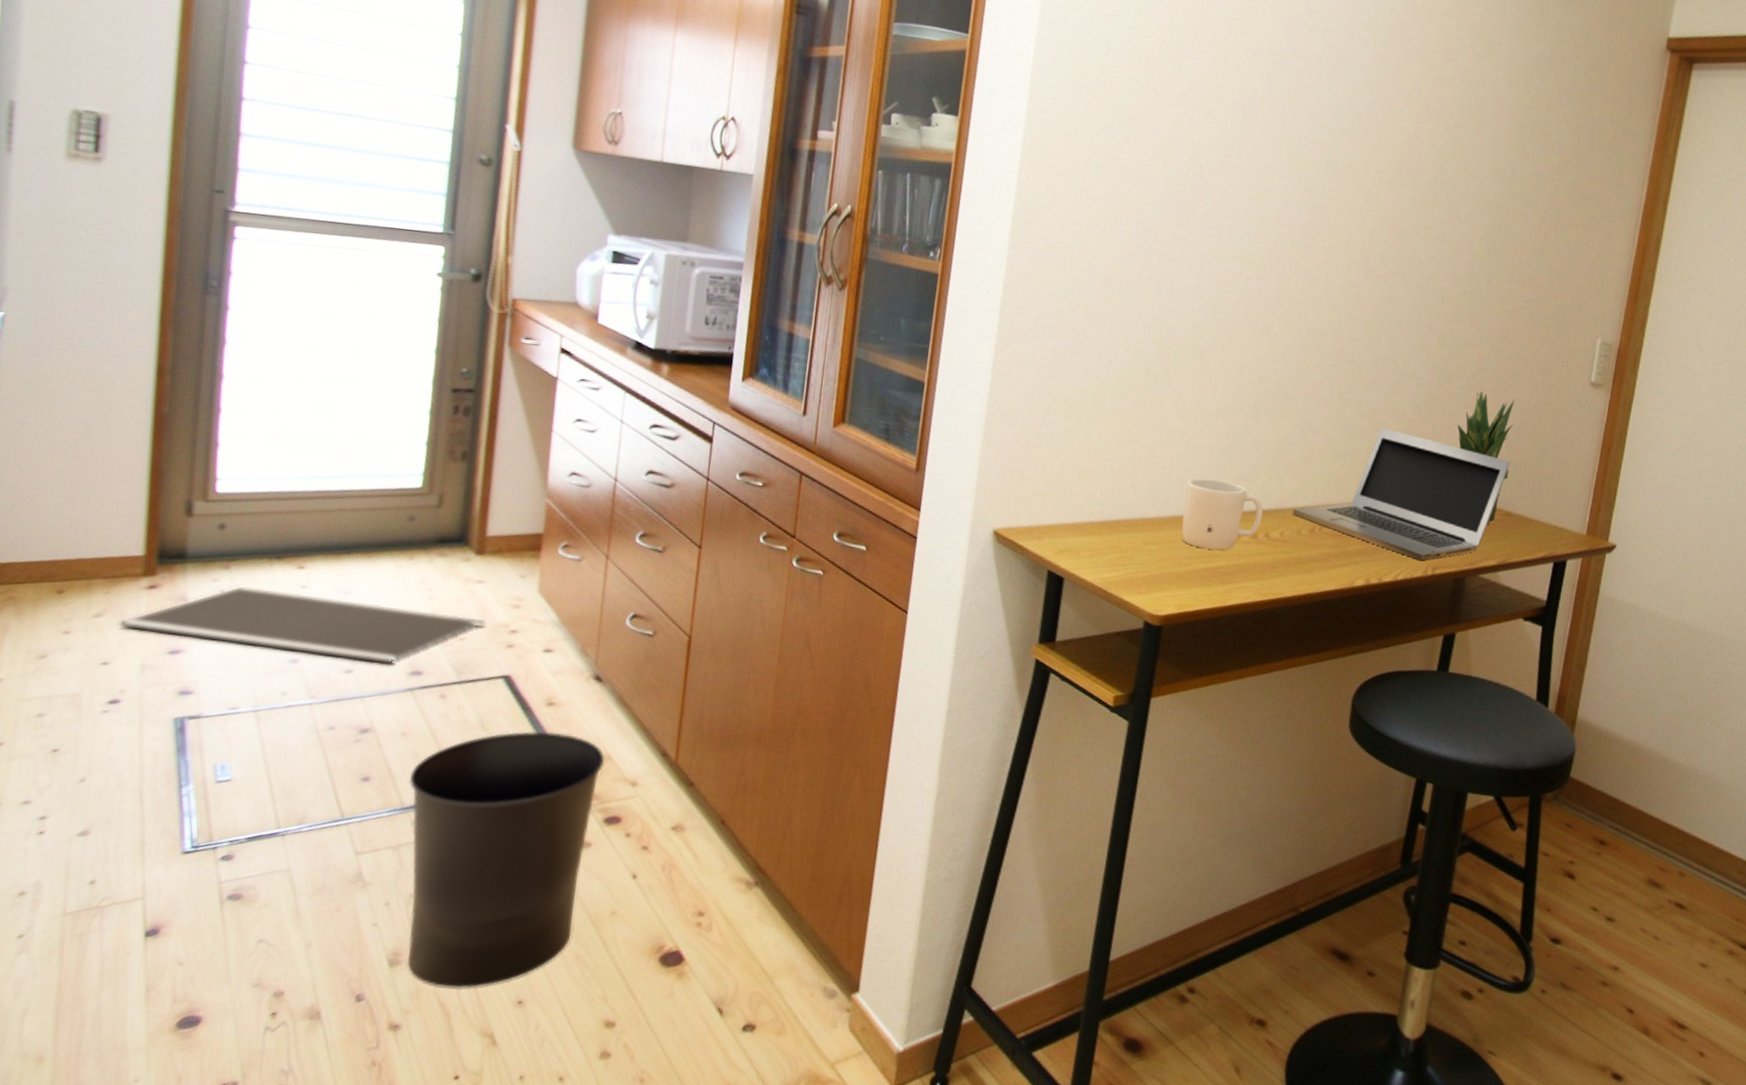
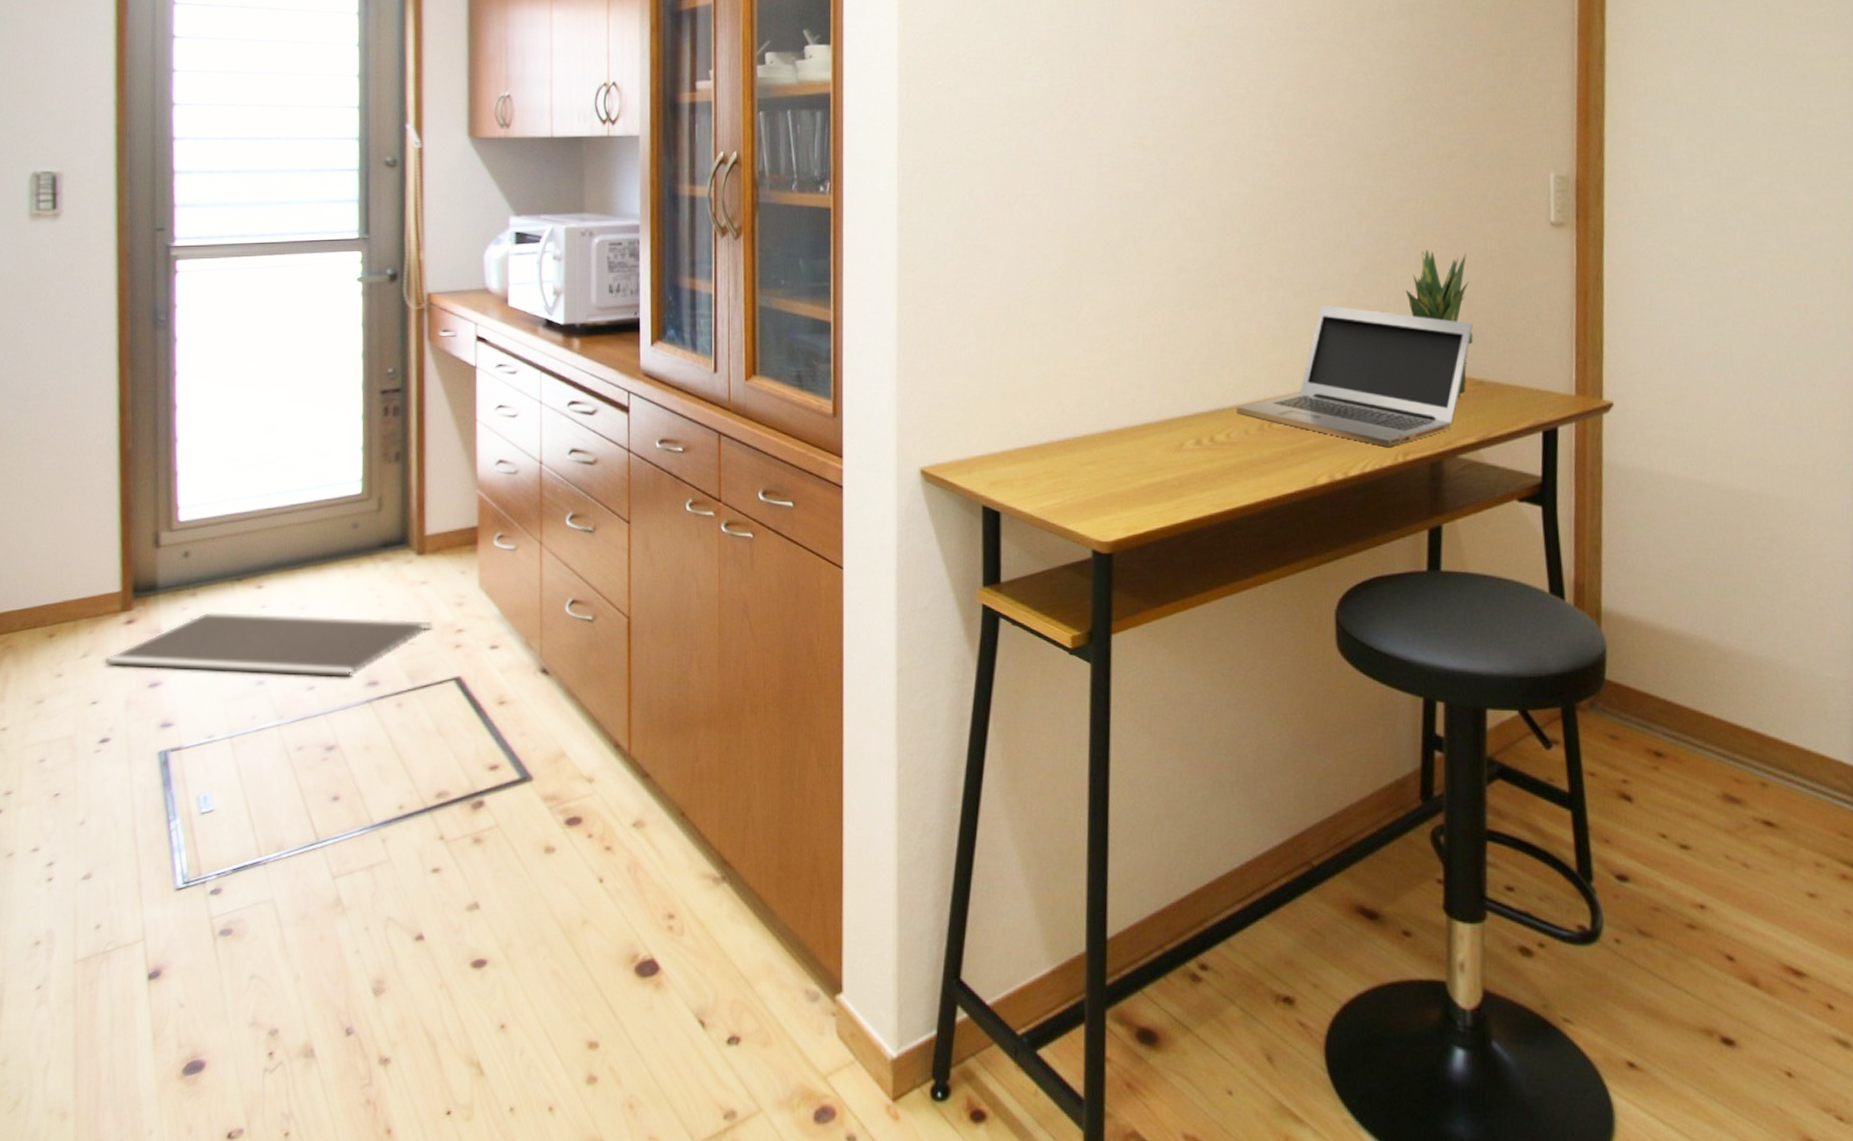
waste bin: present [408,731,606,988] -> none [375,732,560,1014]
mug: present [1181,478,1264,551] -> none [1116,385,1205,463]

